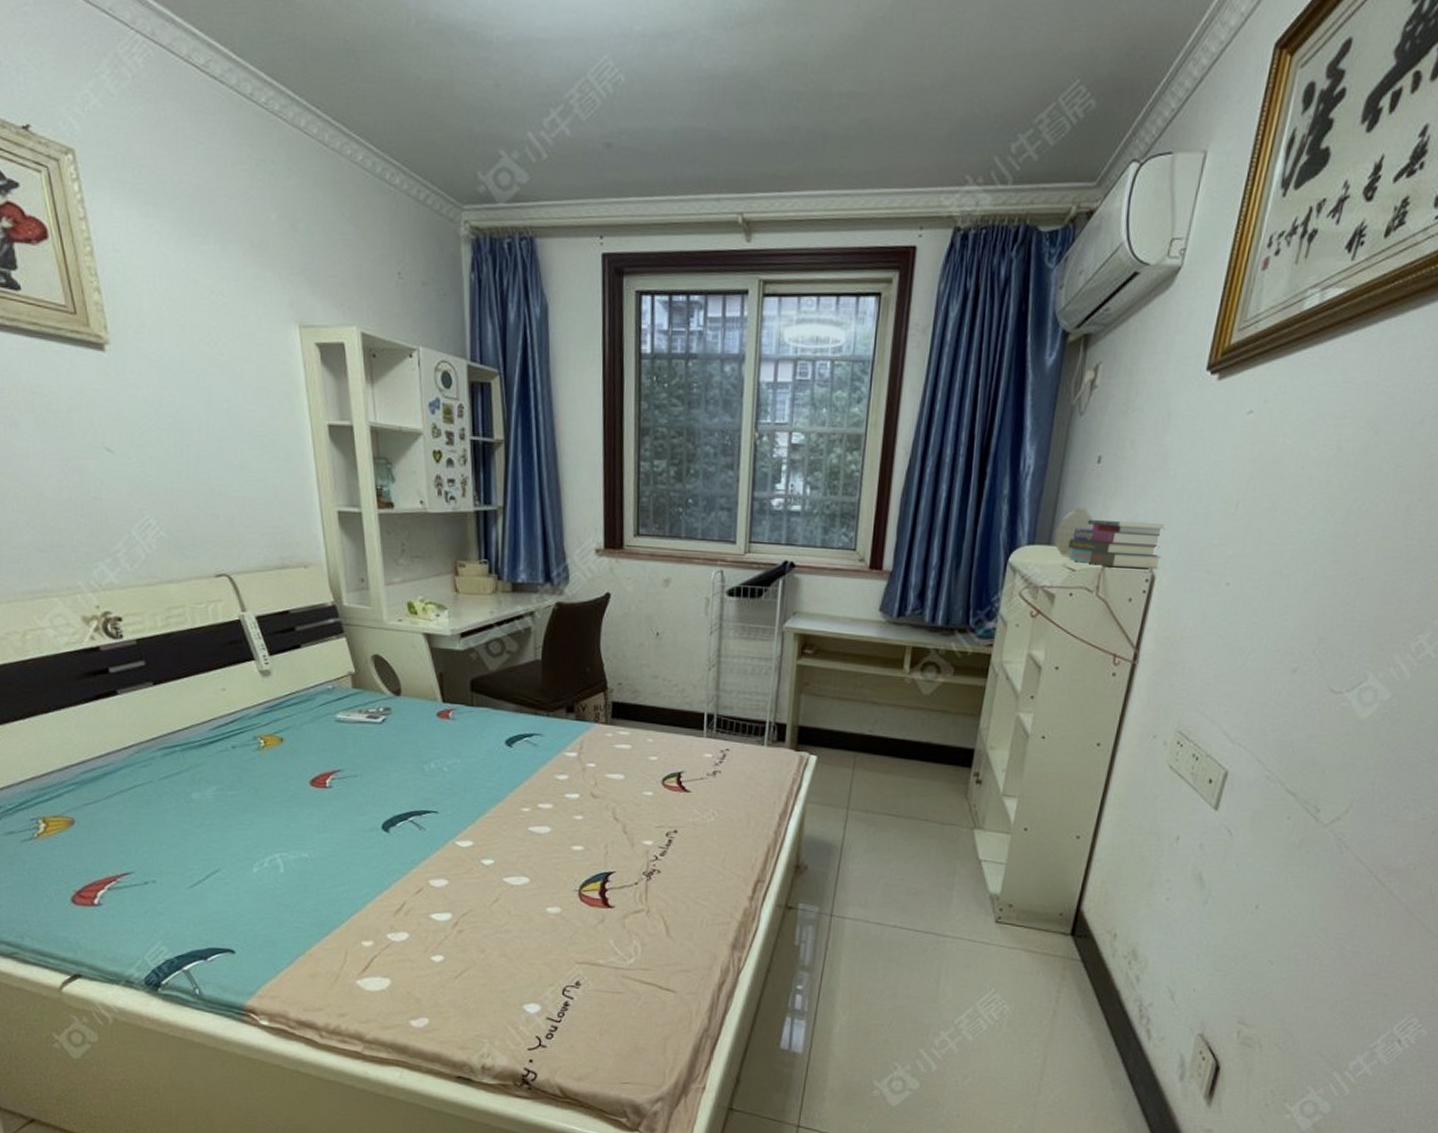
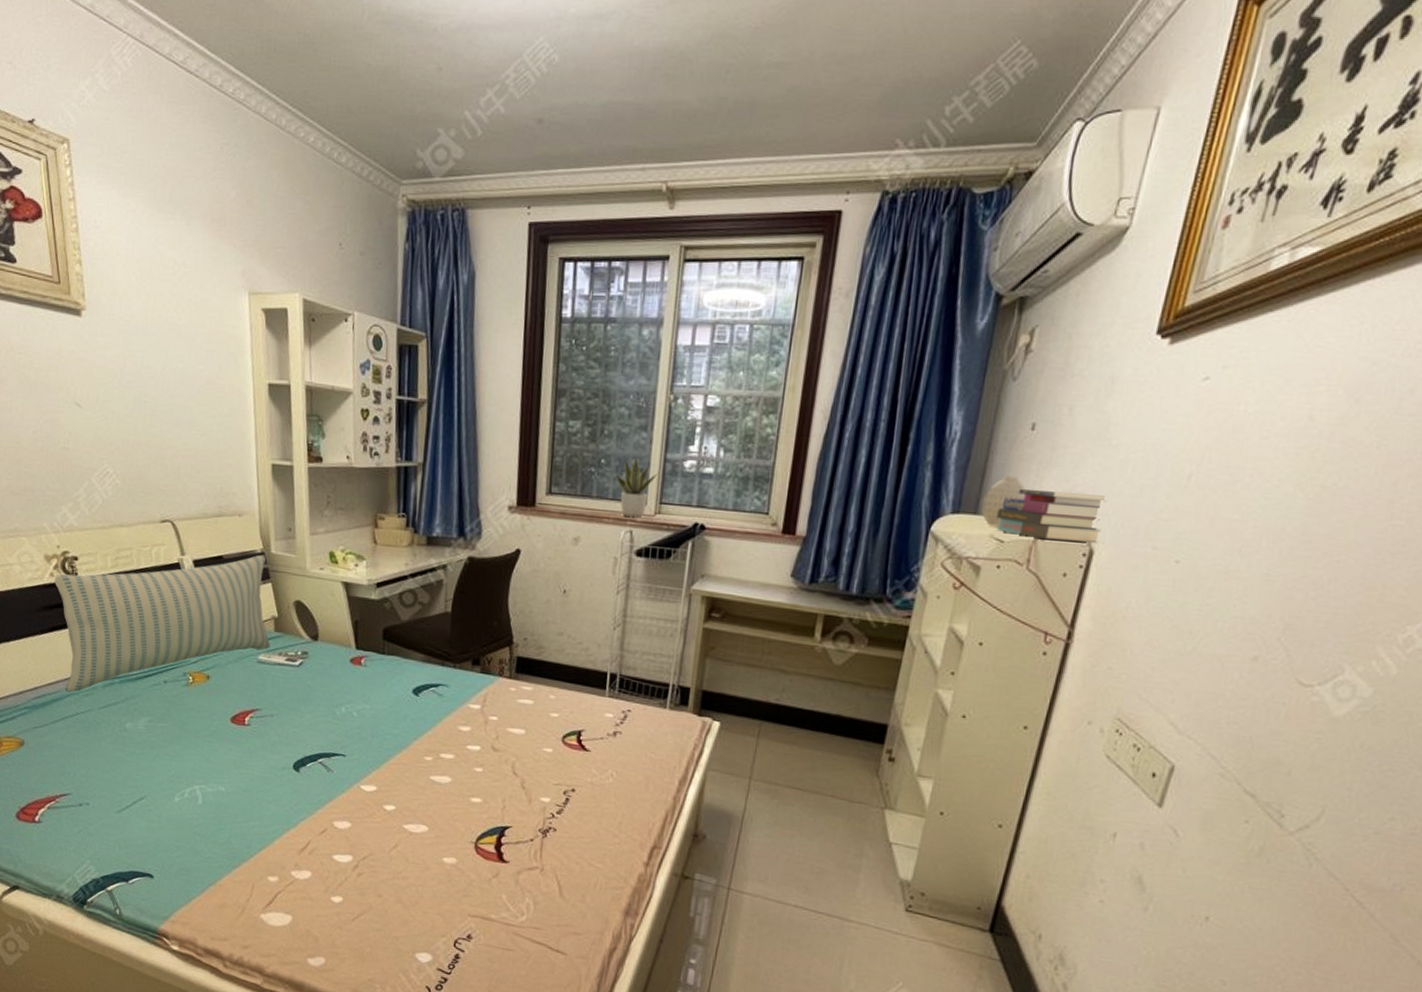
pillow: none [96,608,349,765] -> present [54,554,271,693]
potted plant: none [703,495,747,558] -> present [615,456,659,518]

